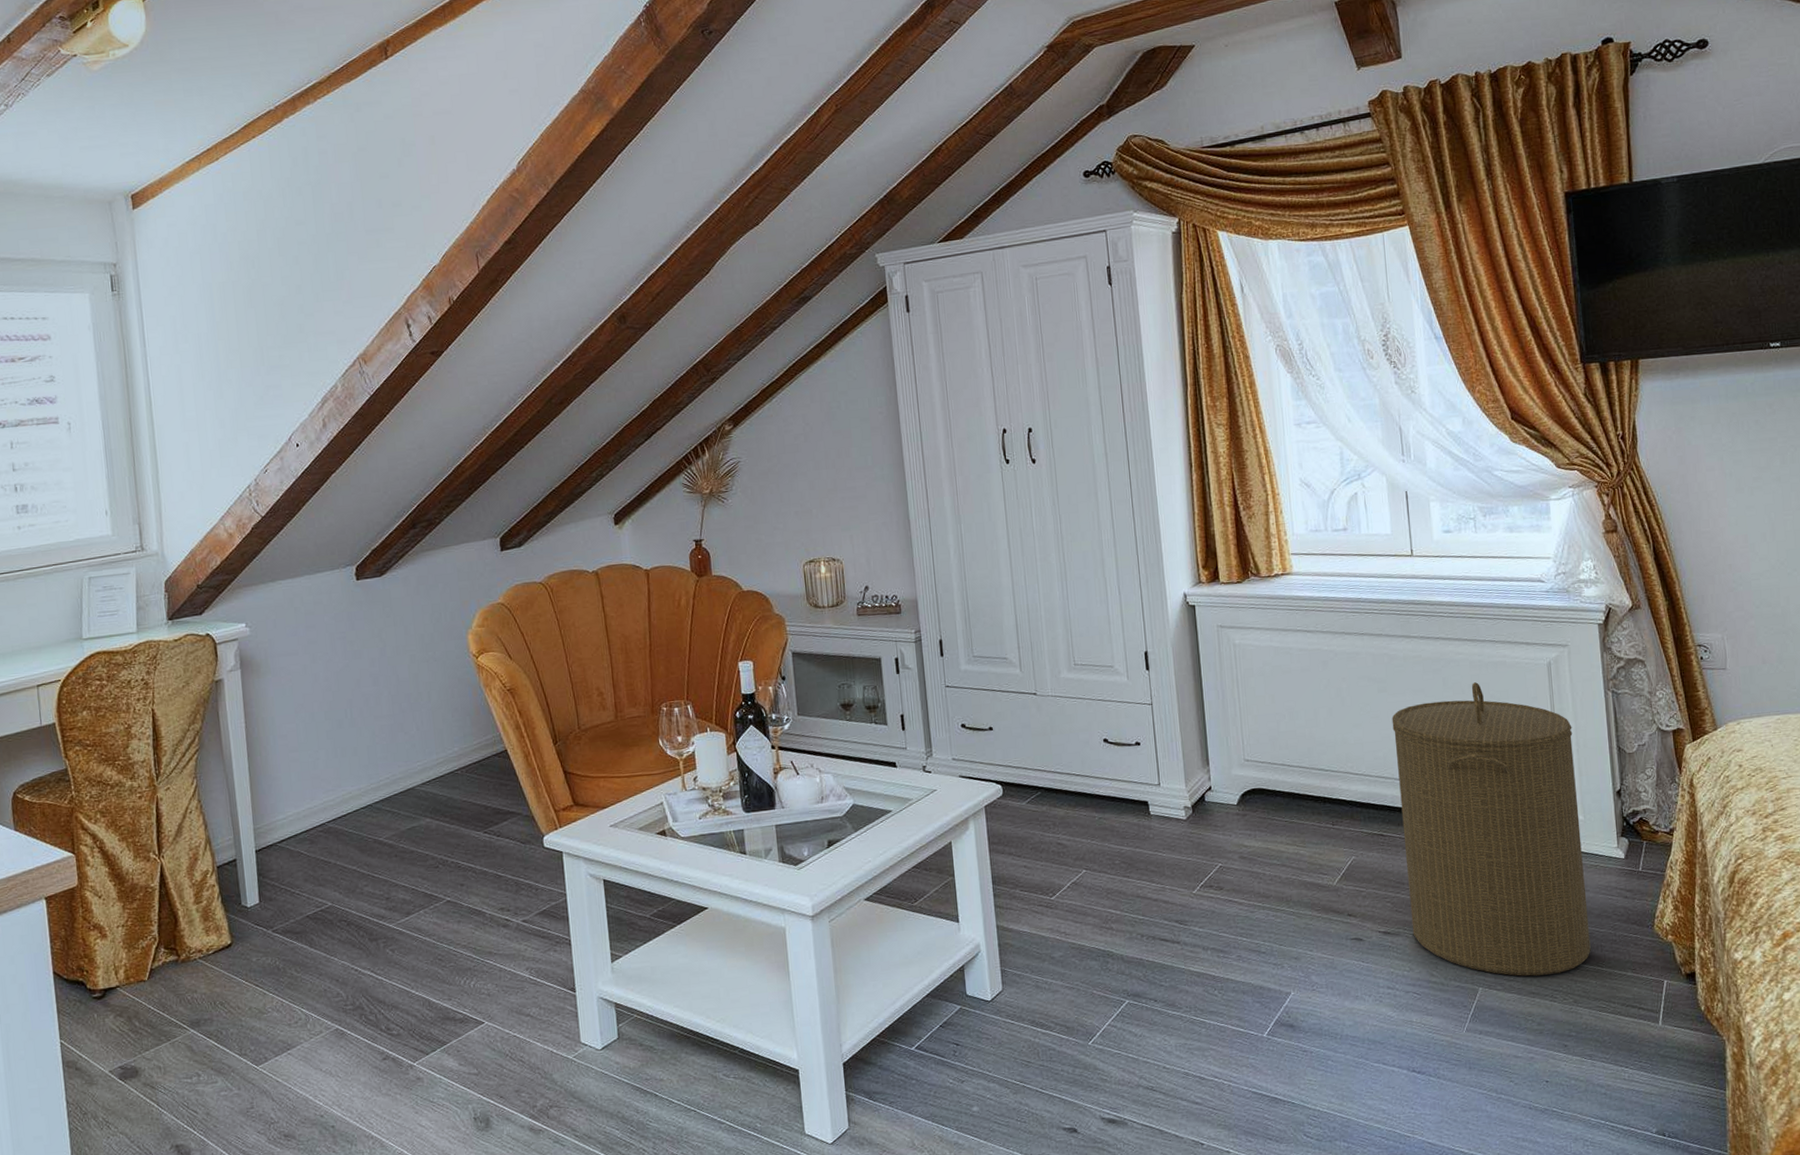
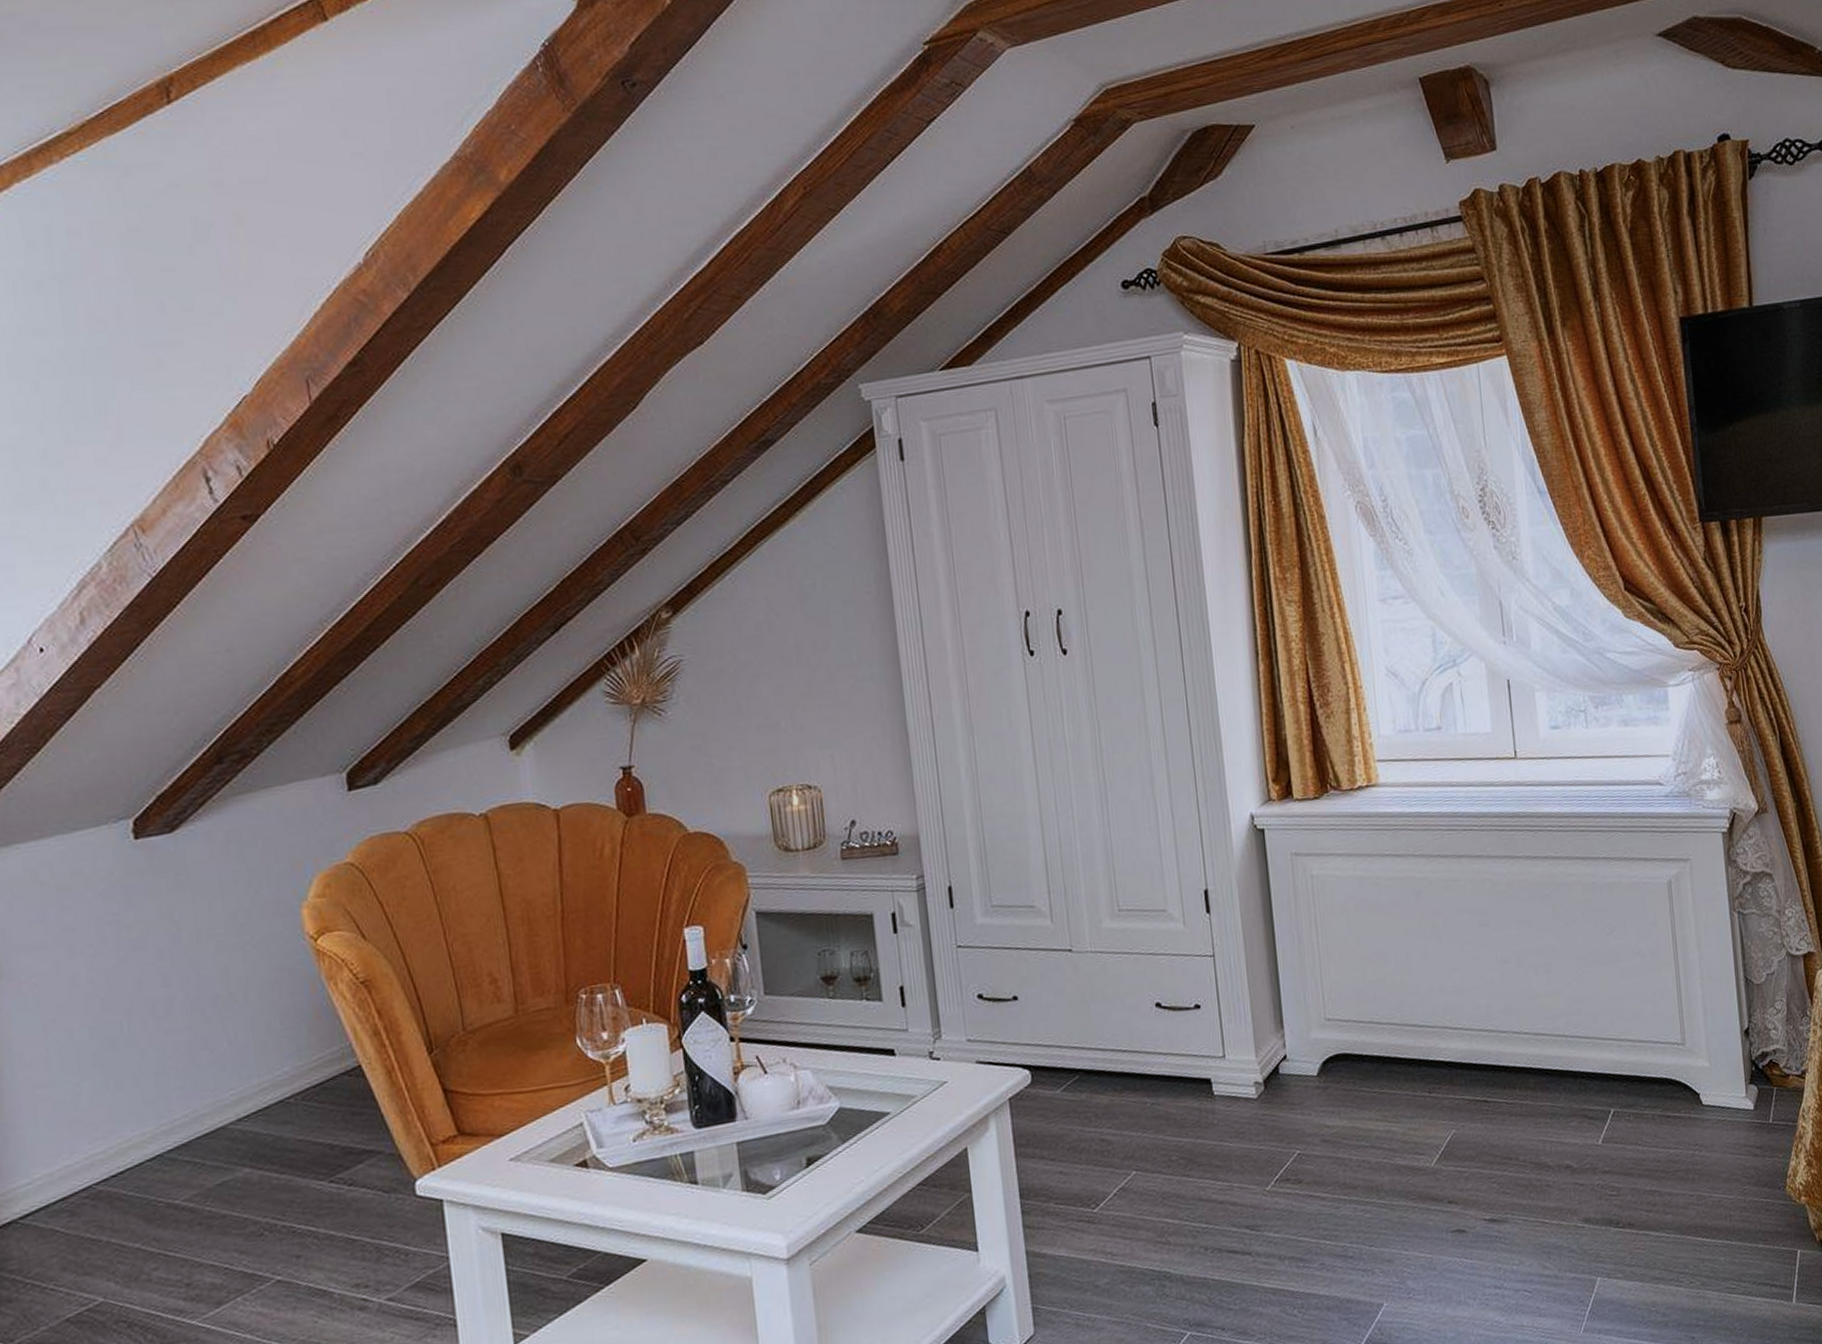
laundry hamper: present [1392,682,1591,976] -> none [1495,909,1719,1260]

